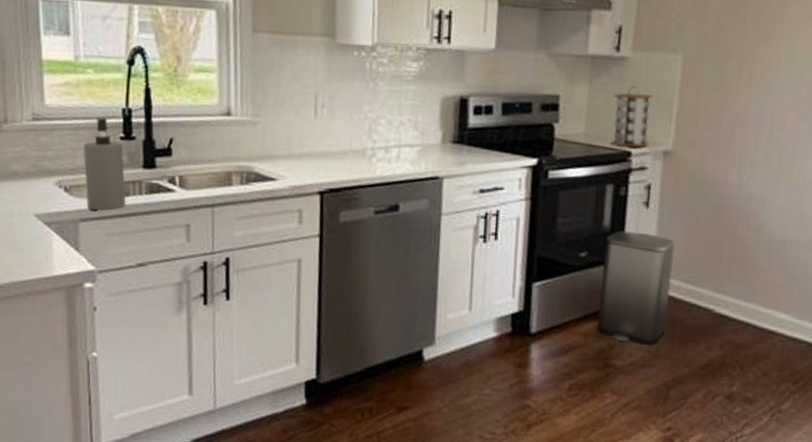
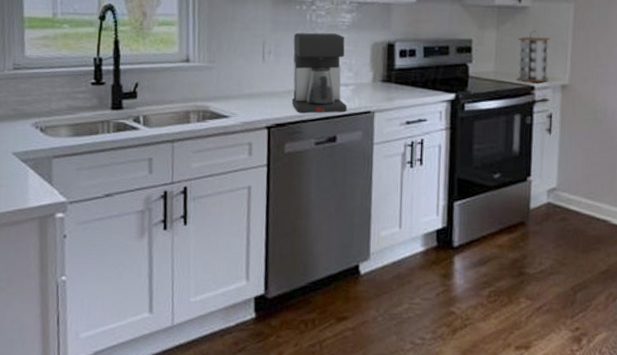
soap dispenser: present [79,117,126,212] -> none [55,66,96,149]
coffee maker: none [347,83,412,179] -> present [291,32,348,114]
pedal bin: present [597,230,675,345] -> none [511,154,575,254]

